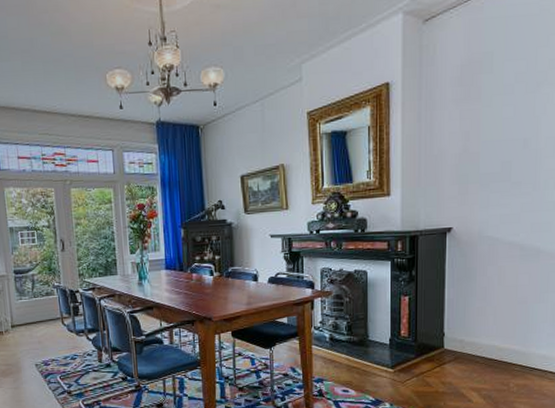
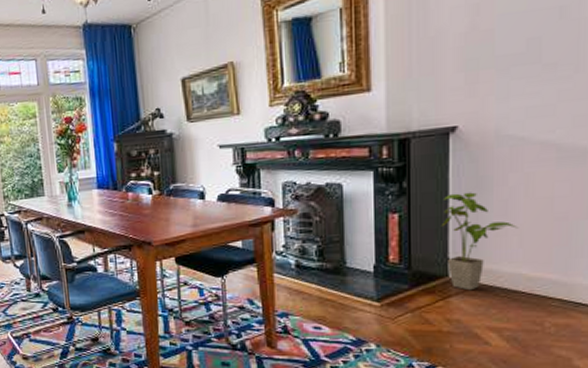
house plant: none [439,280,494,359] -> present [441,192,519,291]

